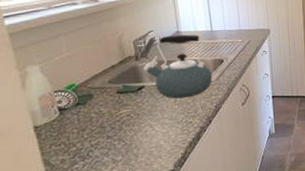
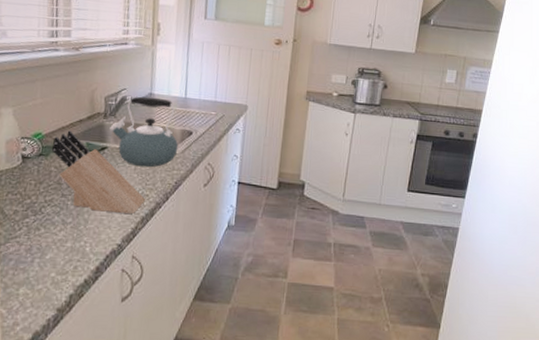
knife block: none [88,77,189,146] -> present [51,130,145,214]

